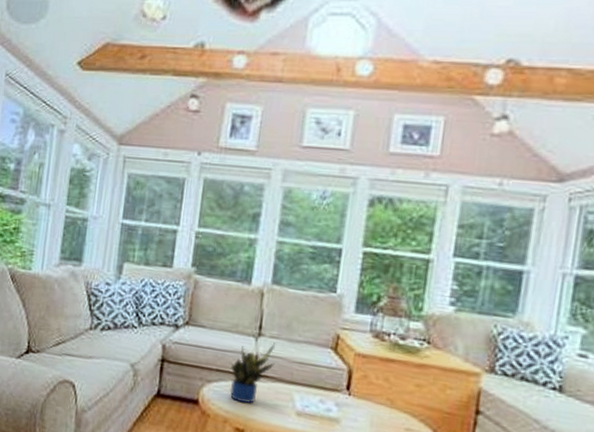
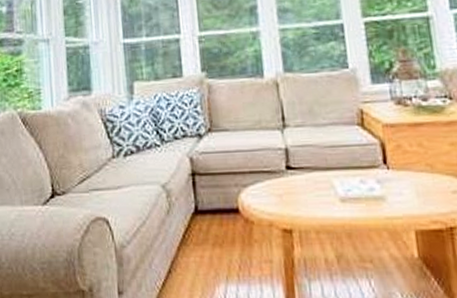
potted plant: present [229,343,276,404] -> none [263,131,306,200]

